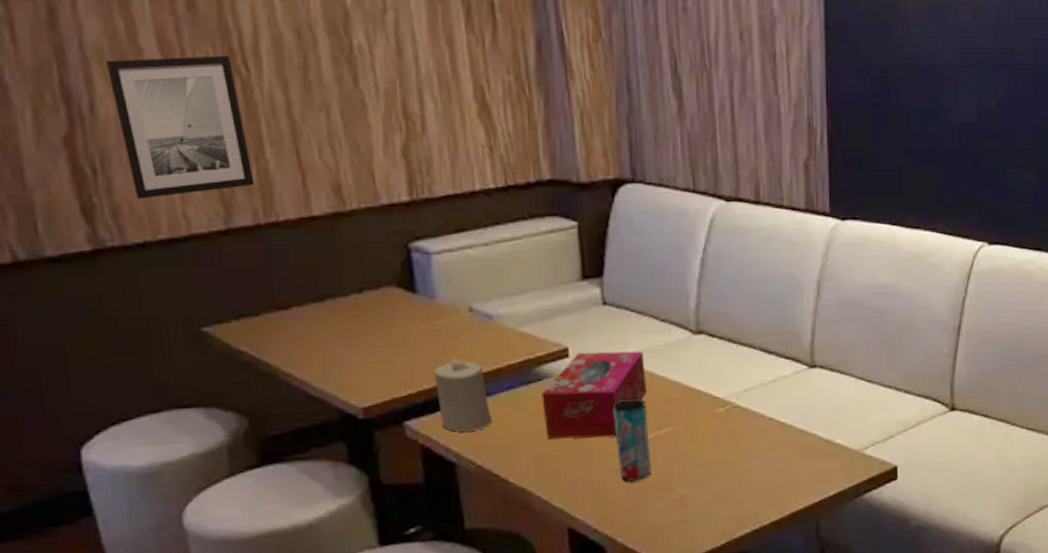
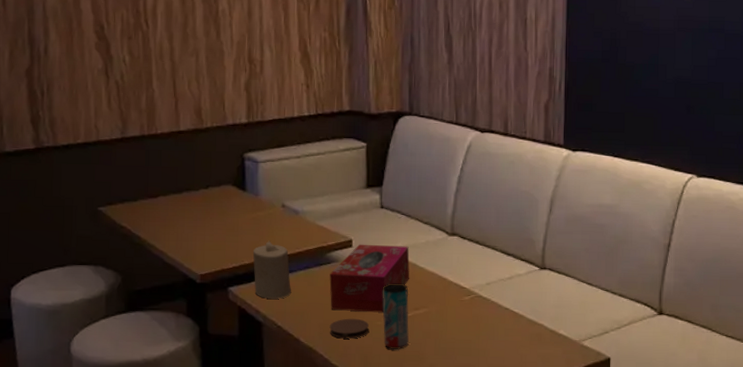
wall art: present [105,55,255,200] -> none [58,16,144,114]
coaster: none [546,447,599,474] -> present [329,318,369,339]

